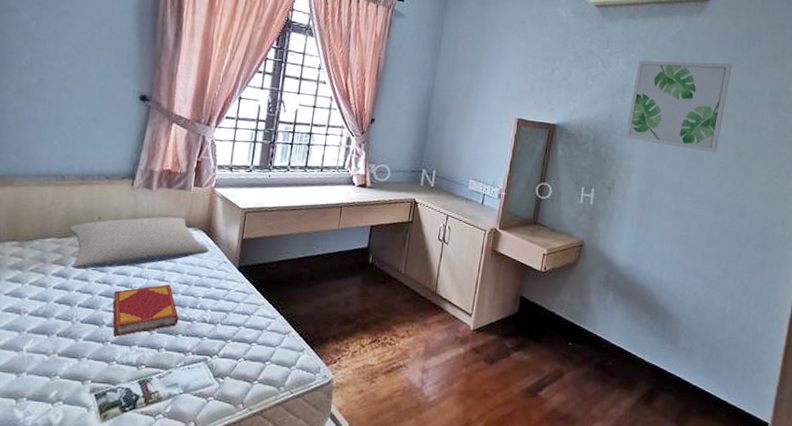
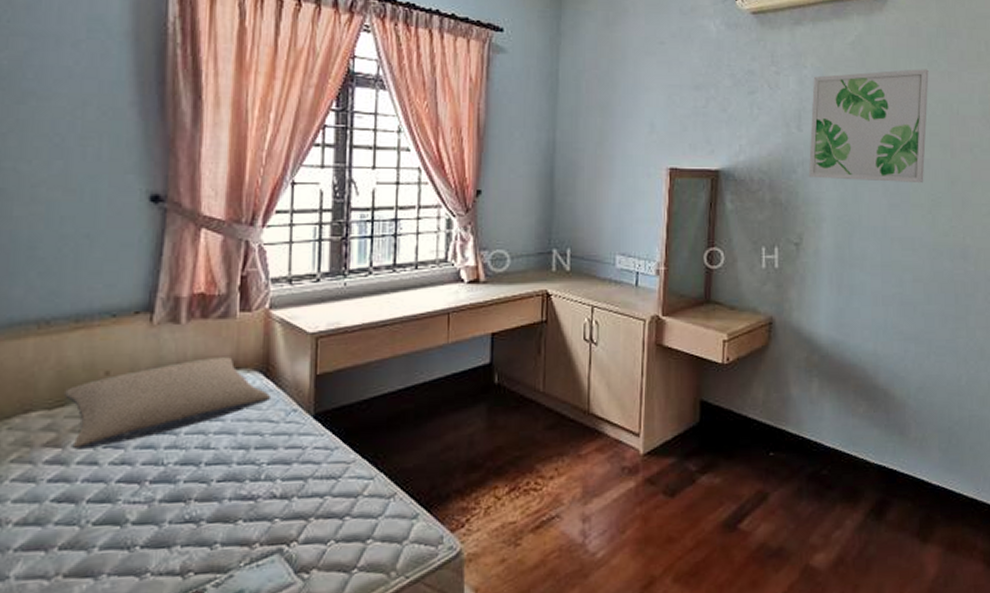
hardback book: present [112,284,179,337] -> none [137,453,237,537]

